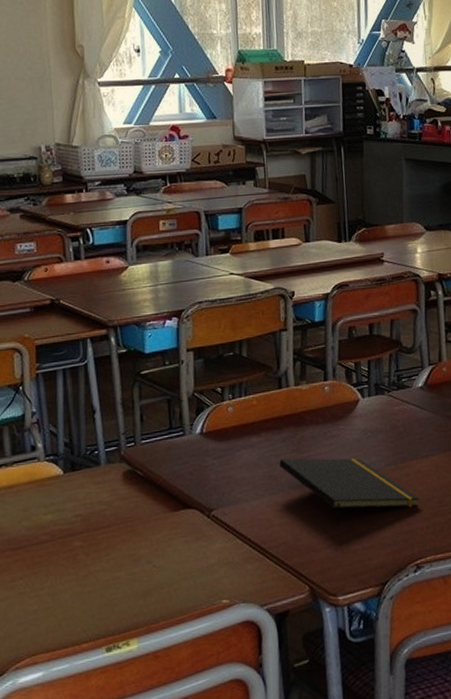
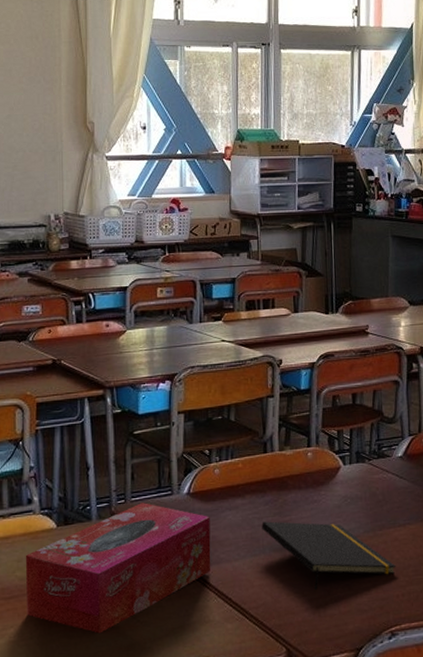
tissue box: none [31,444,229,581] -> present [25,503,211,634]

